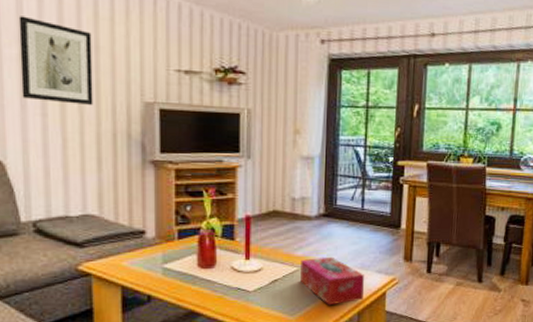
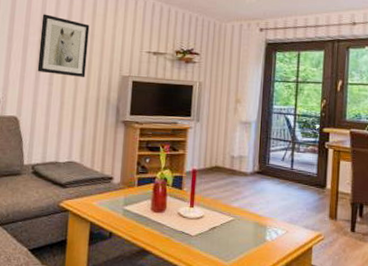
tissue box: present [300,256,365,306] -> none [236,210,293,255]

